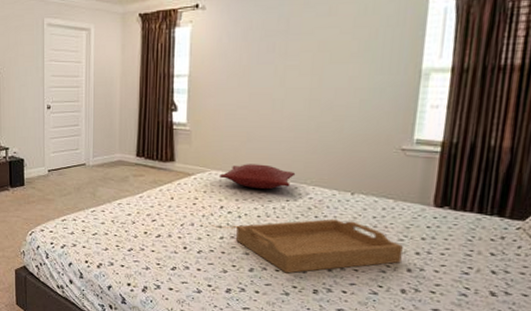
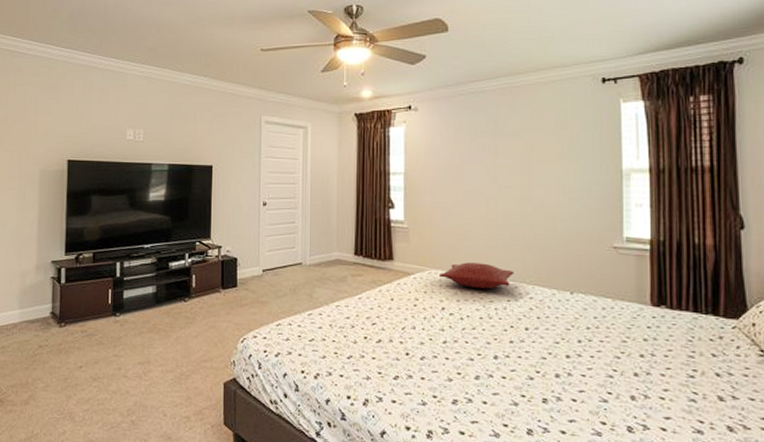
serving tray: present [236,218,403,274] -> none [460,319,627,381]

